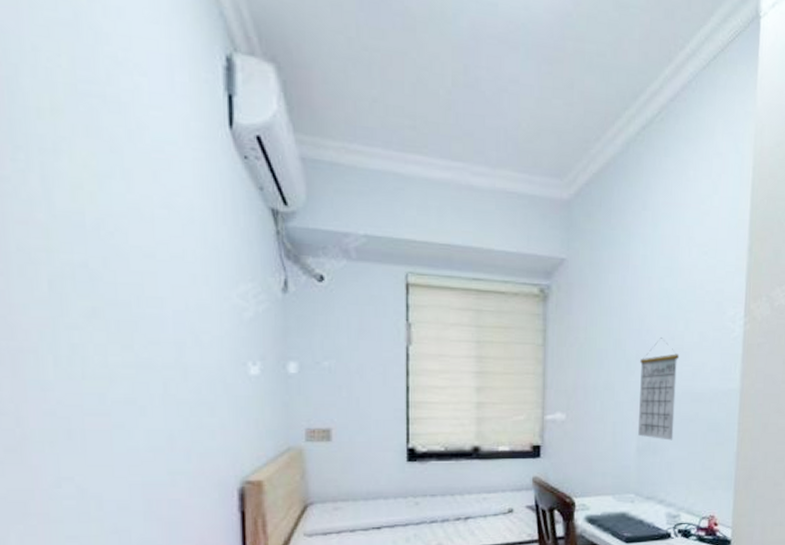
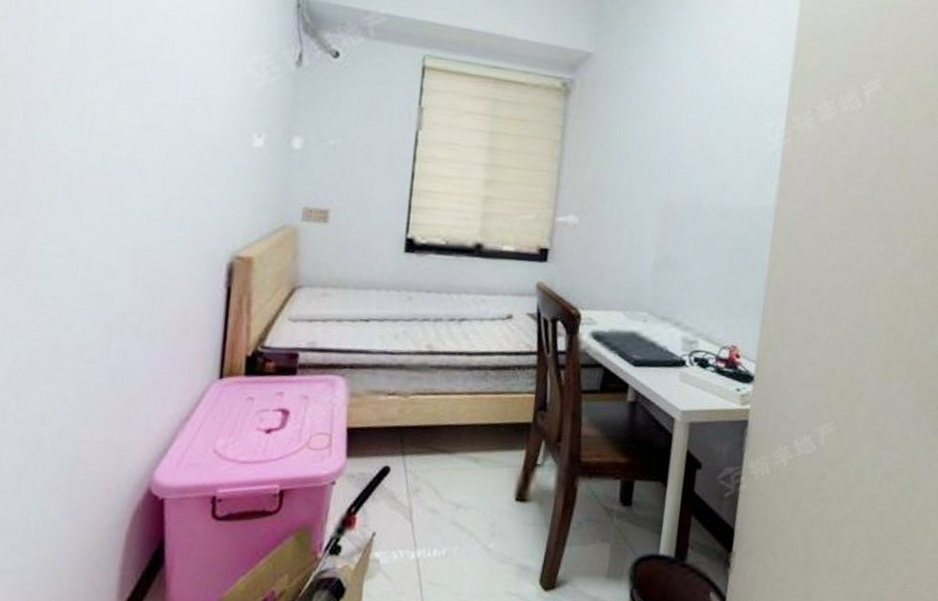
calendar: present [638,338,680,441] -> none [657,144,710,258]

